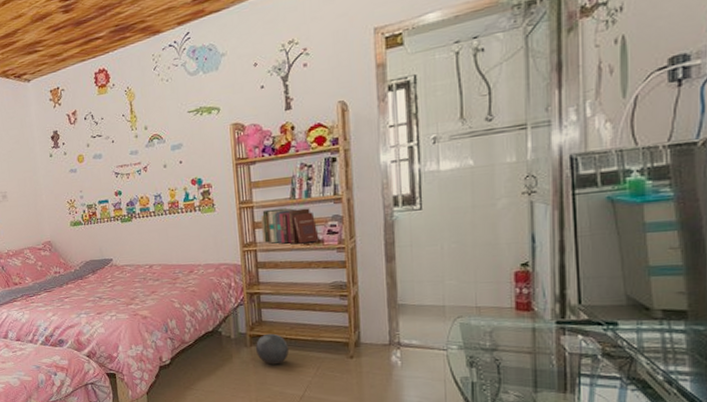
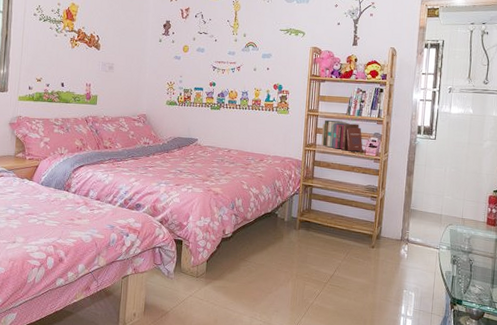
ball: present [256,333,289,365] -> none [302,220,328,247]

